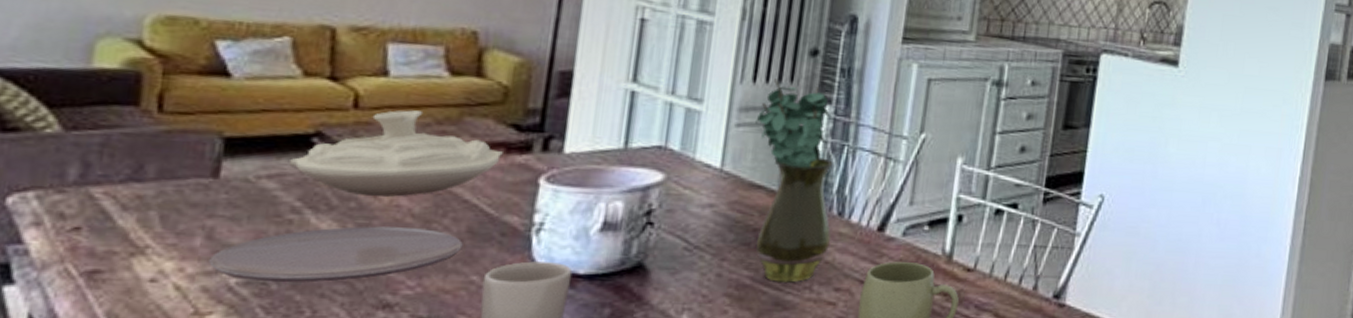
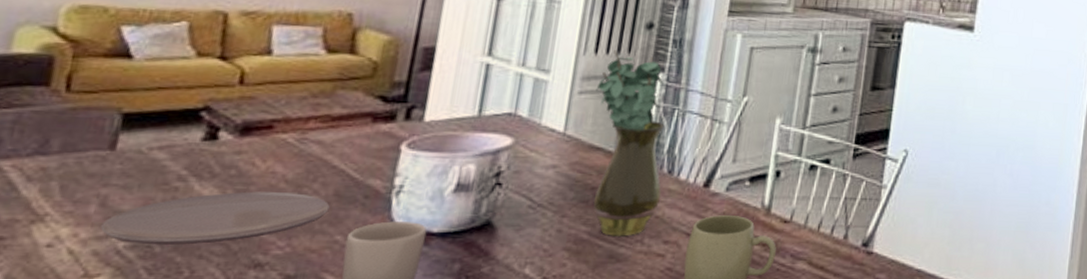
decorative bowl: present [289,110,503,197] -> none [179,85,370,165]

